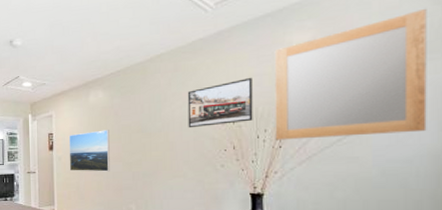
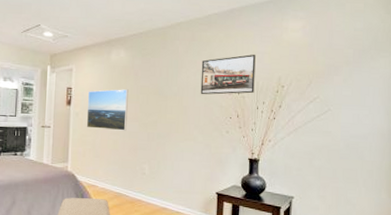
home mirror: present [274,9,427,140] -> none [271,16,382,114]

